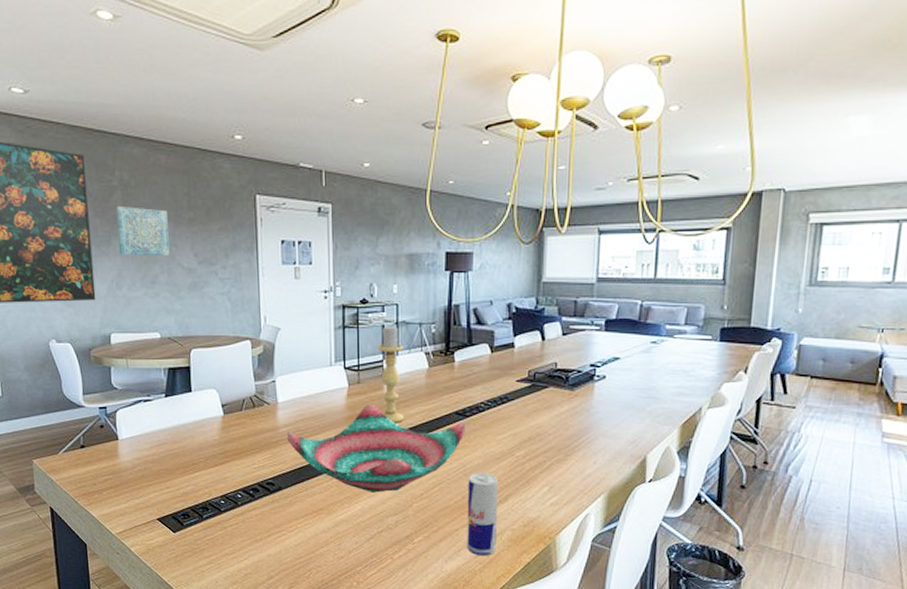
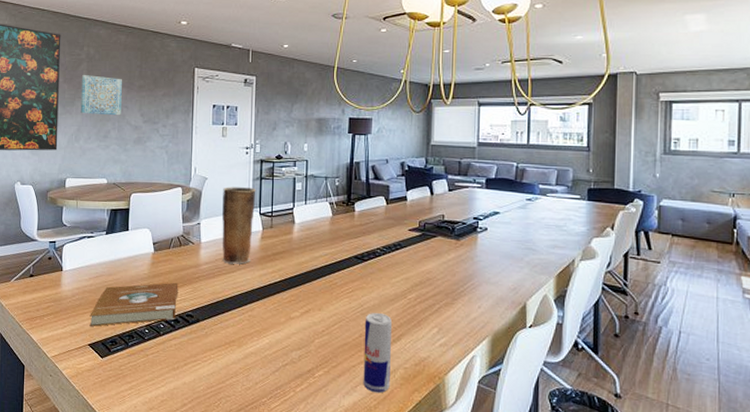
book: none [155,448,256,500] -> present [89,282,179,327]
decorative bowl: present [288,403,467,493] -> none [208,246,365,328]
vase: none [300,338,339,426] -> present [222,187,256,264]
candle holder: present [378,326,404,423] -> none [289,178,311,264]

